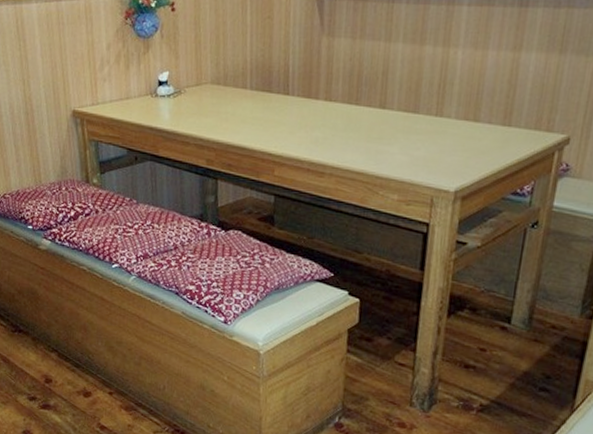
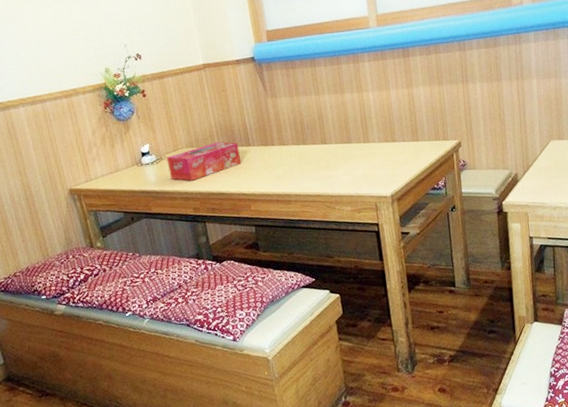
tissue box: none [186,83,275,126] -> present [166,142,242,181]

